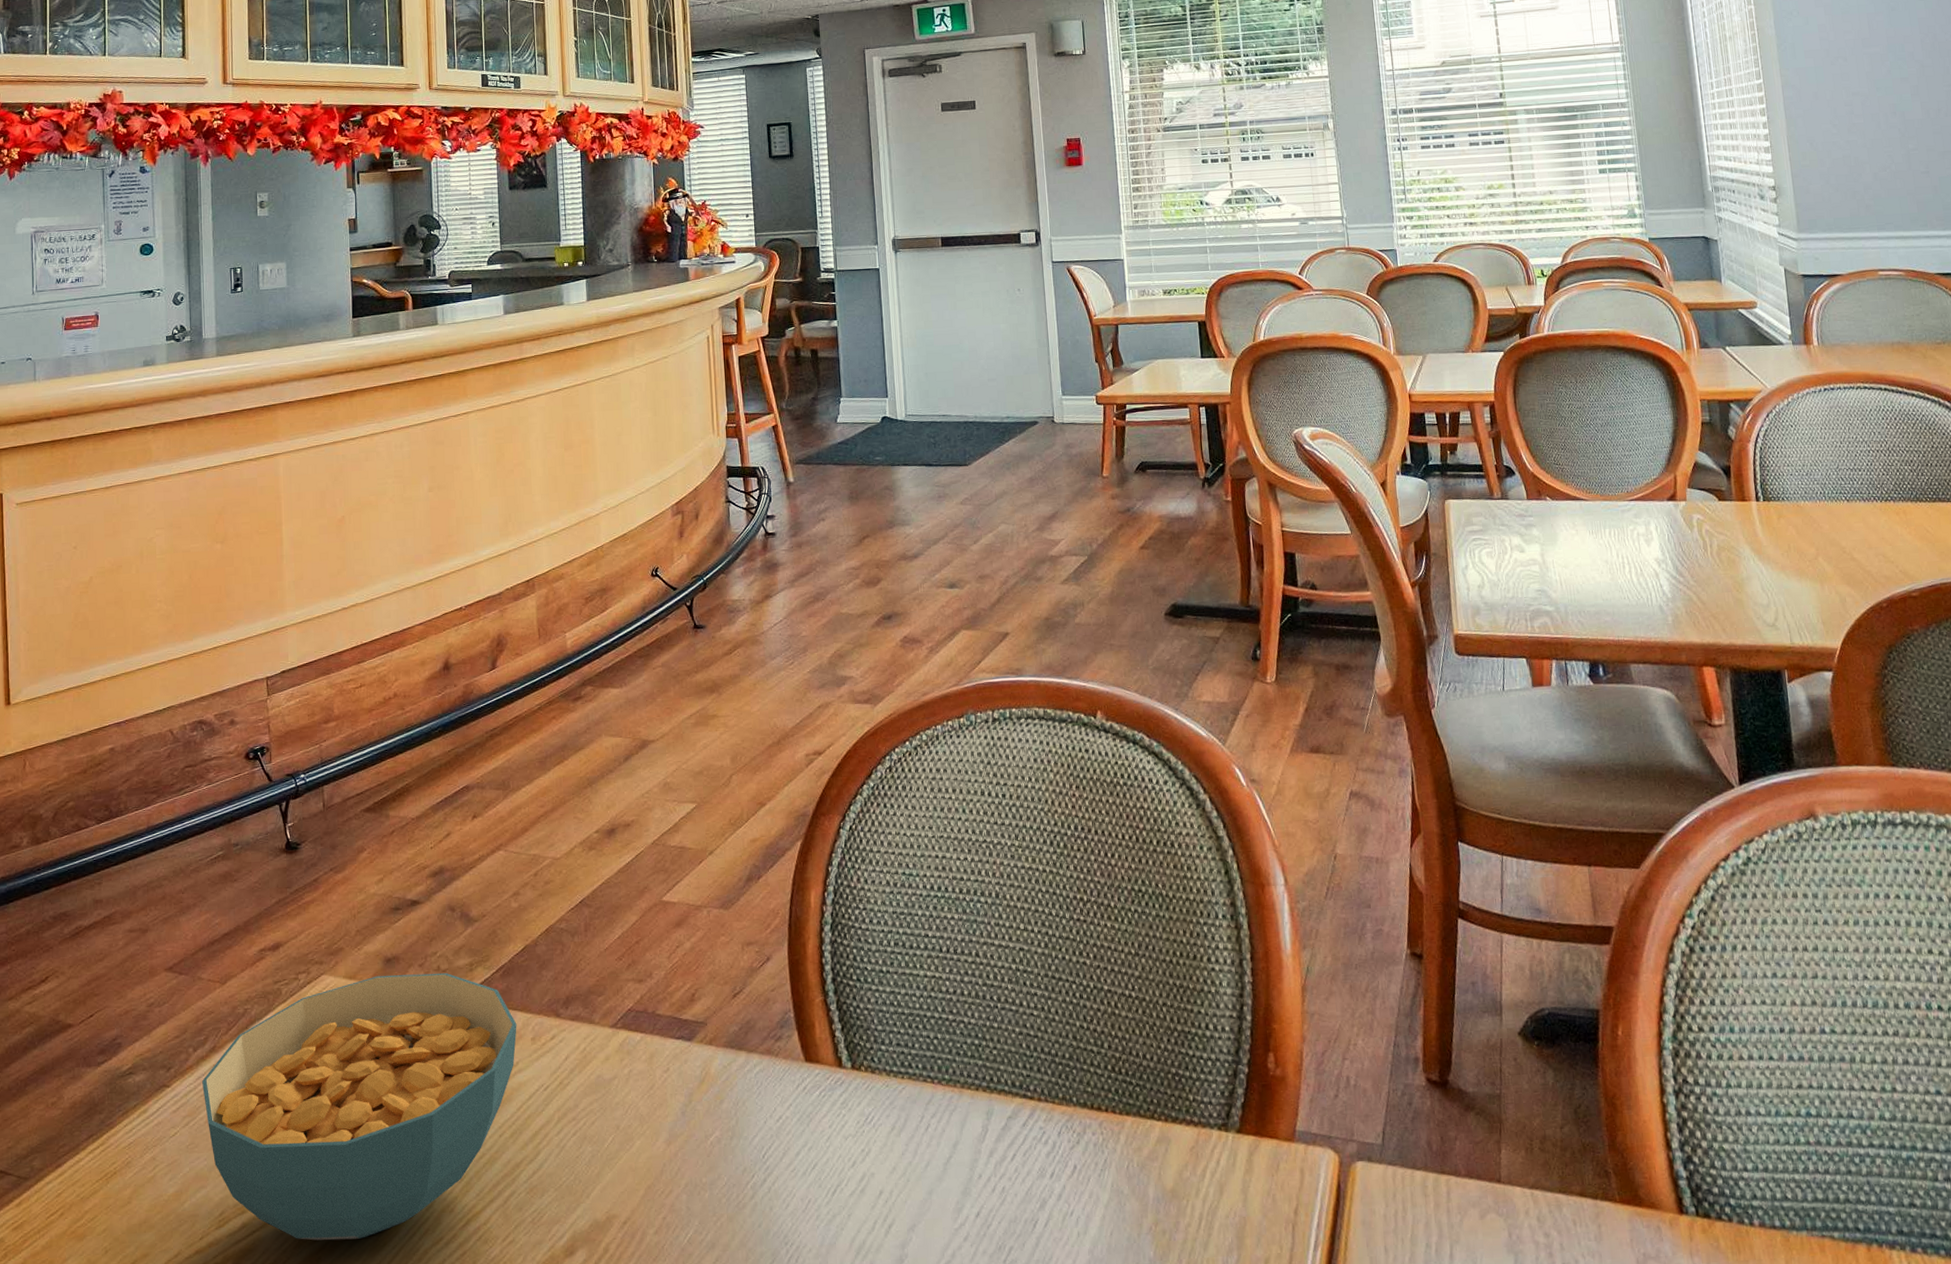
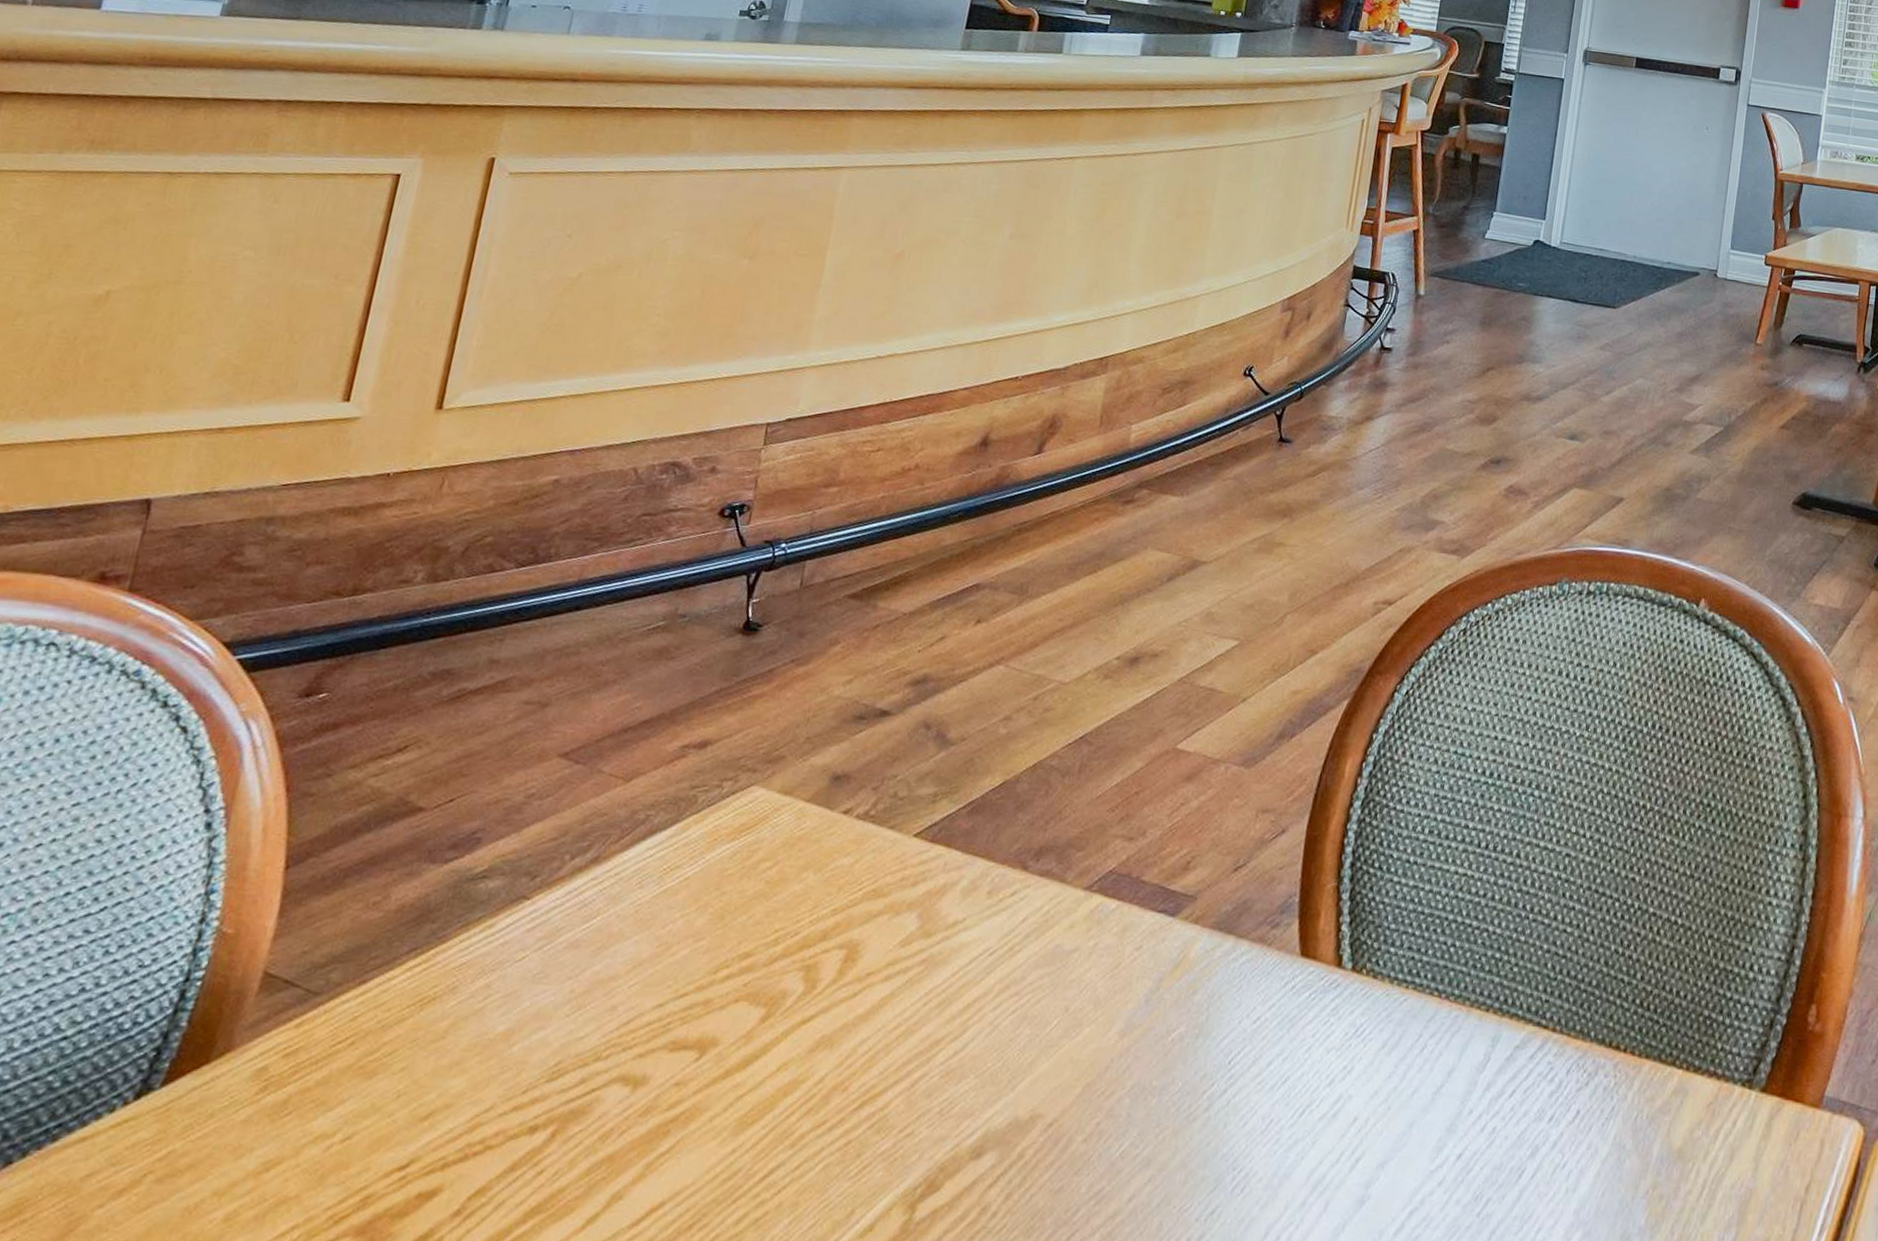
cereal bowl: present [202,973,517,1241] -> none [563,794,974,1112]

